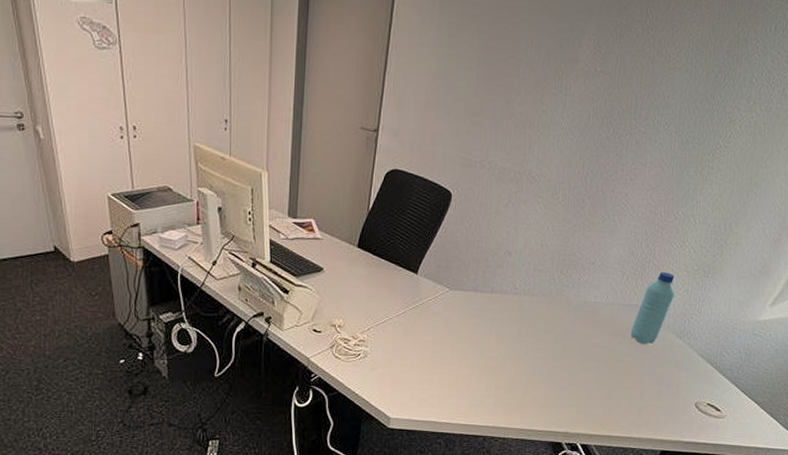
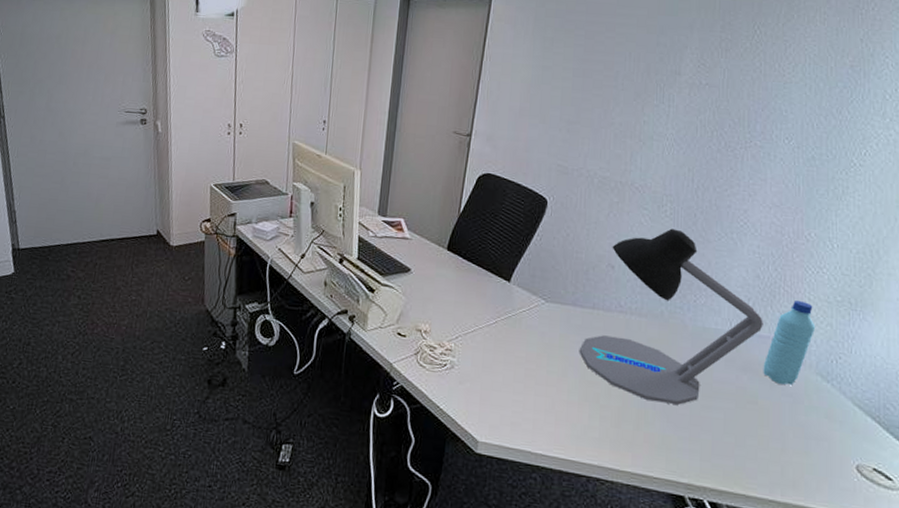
desk lamp: none [478,214,634,369] -> present [579,228,763,405]

